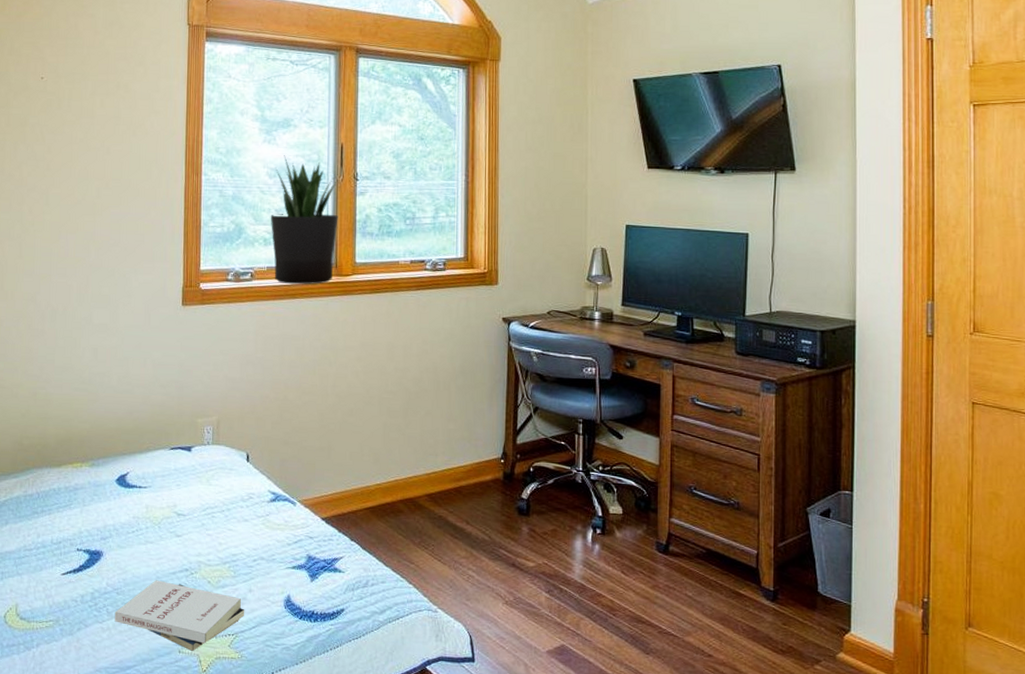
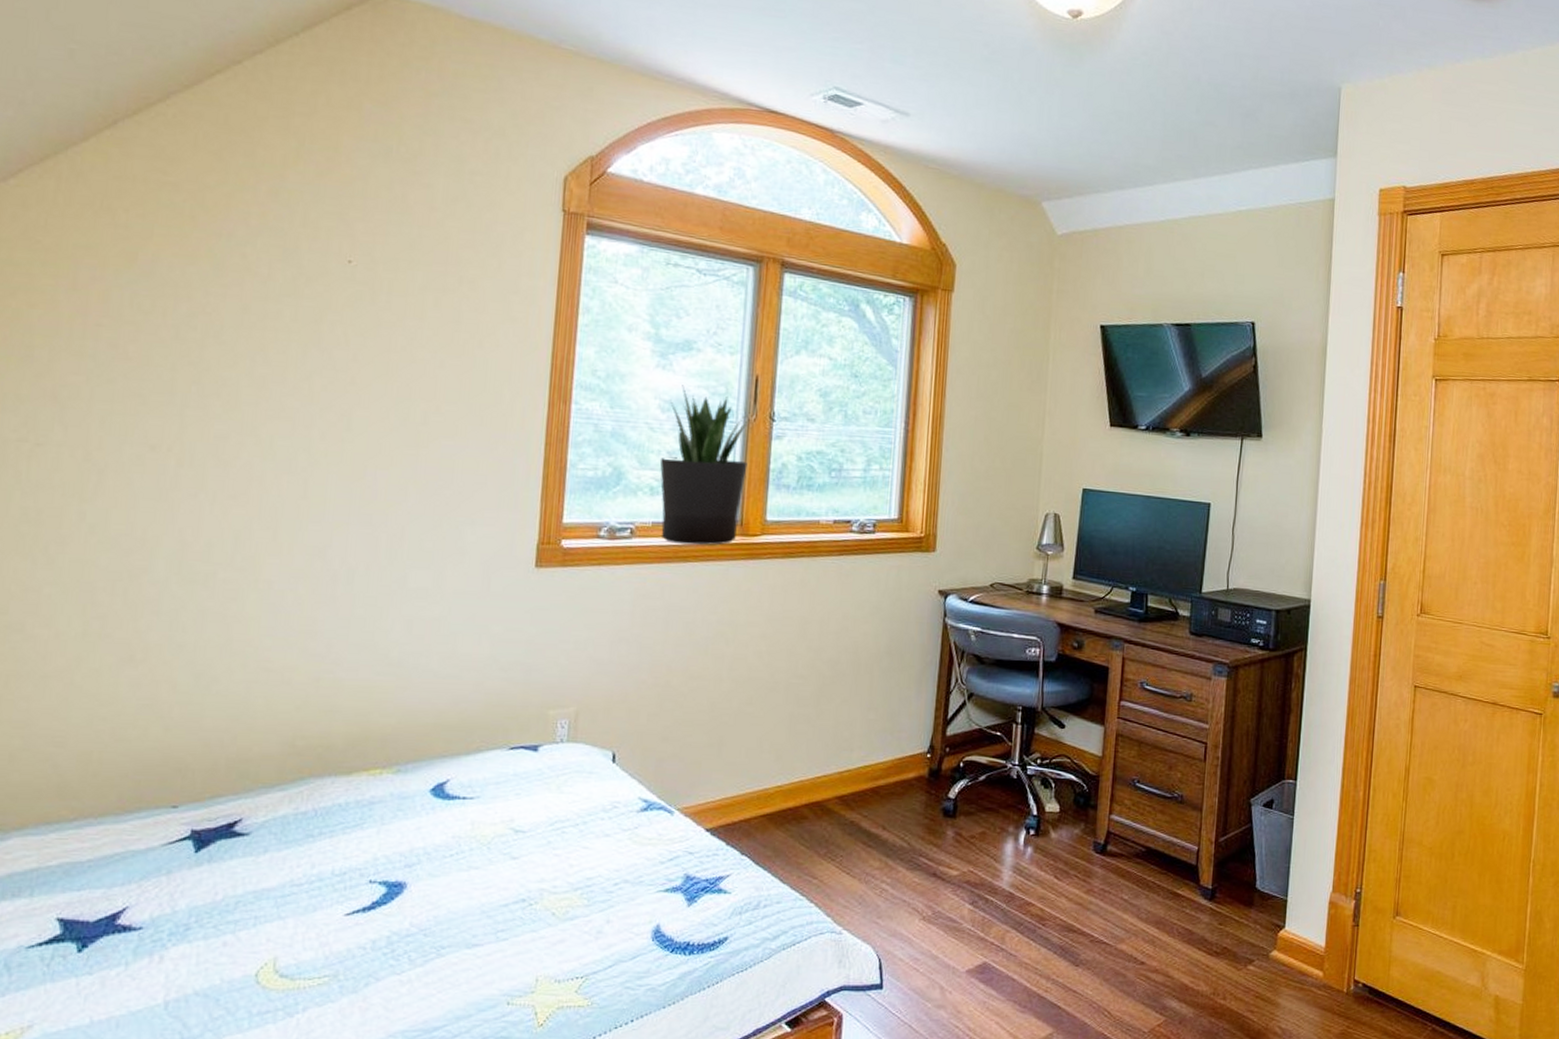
books: present [114,580,245,651] -> none [418,915,600,1001]

